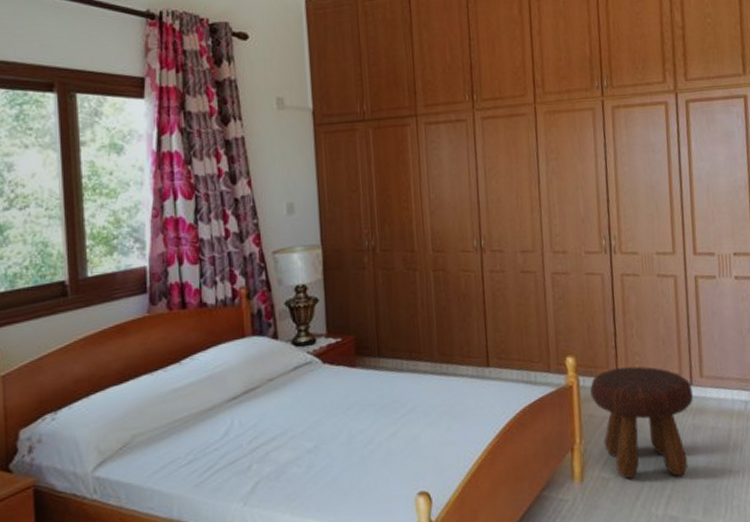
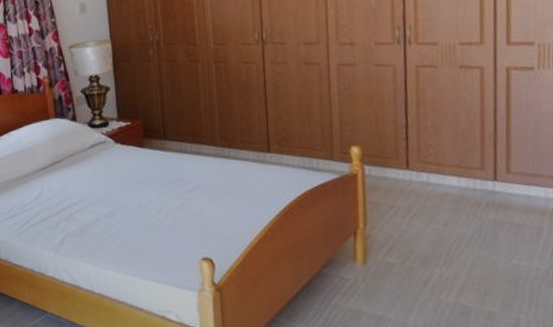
footstool: present [590,366,693,479] -> none [376,158,496,269]

